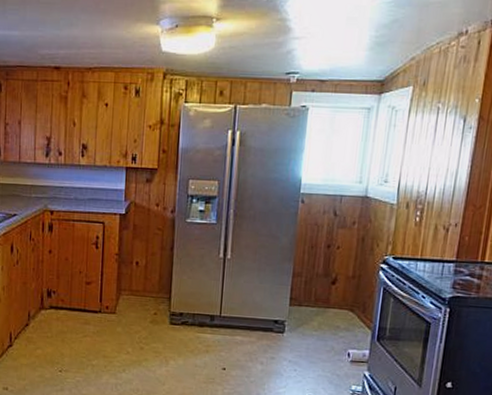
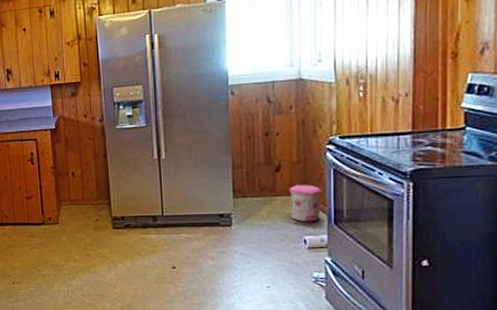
trash can: none [340,299,371,337] -> present [289,185,323,223]

